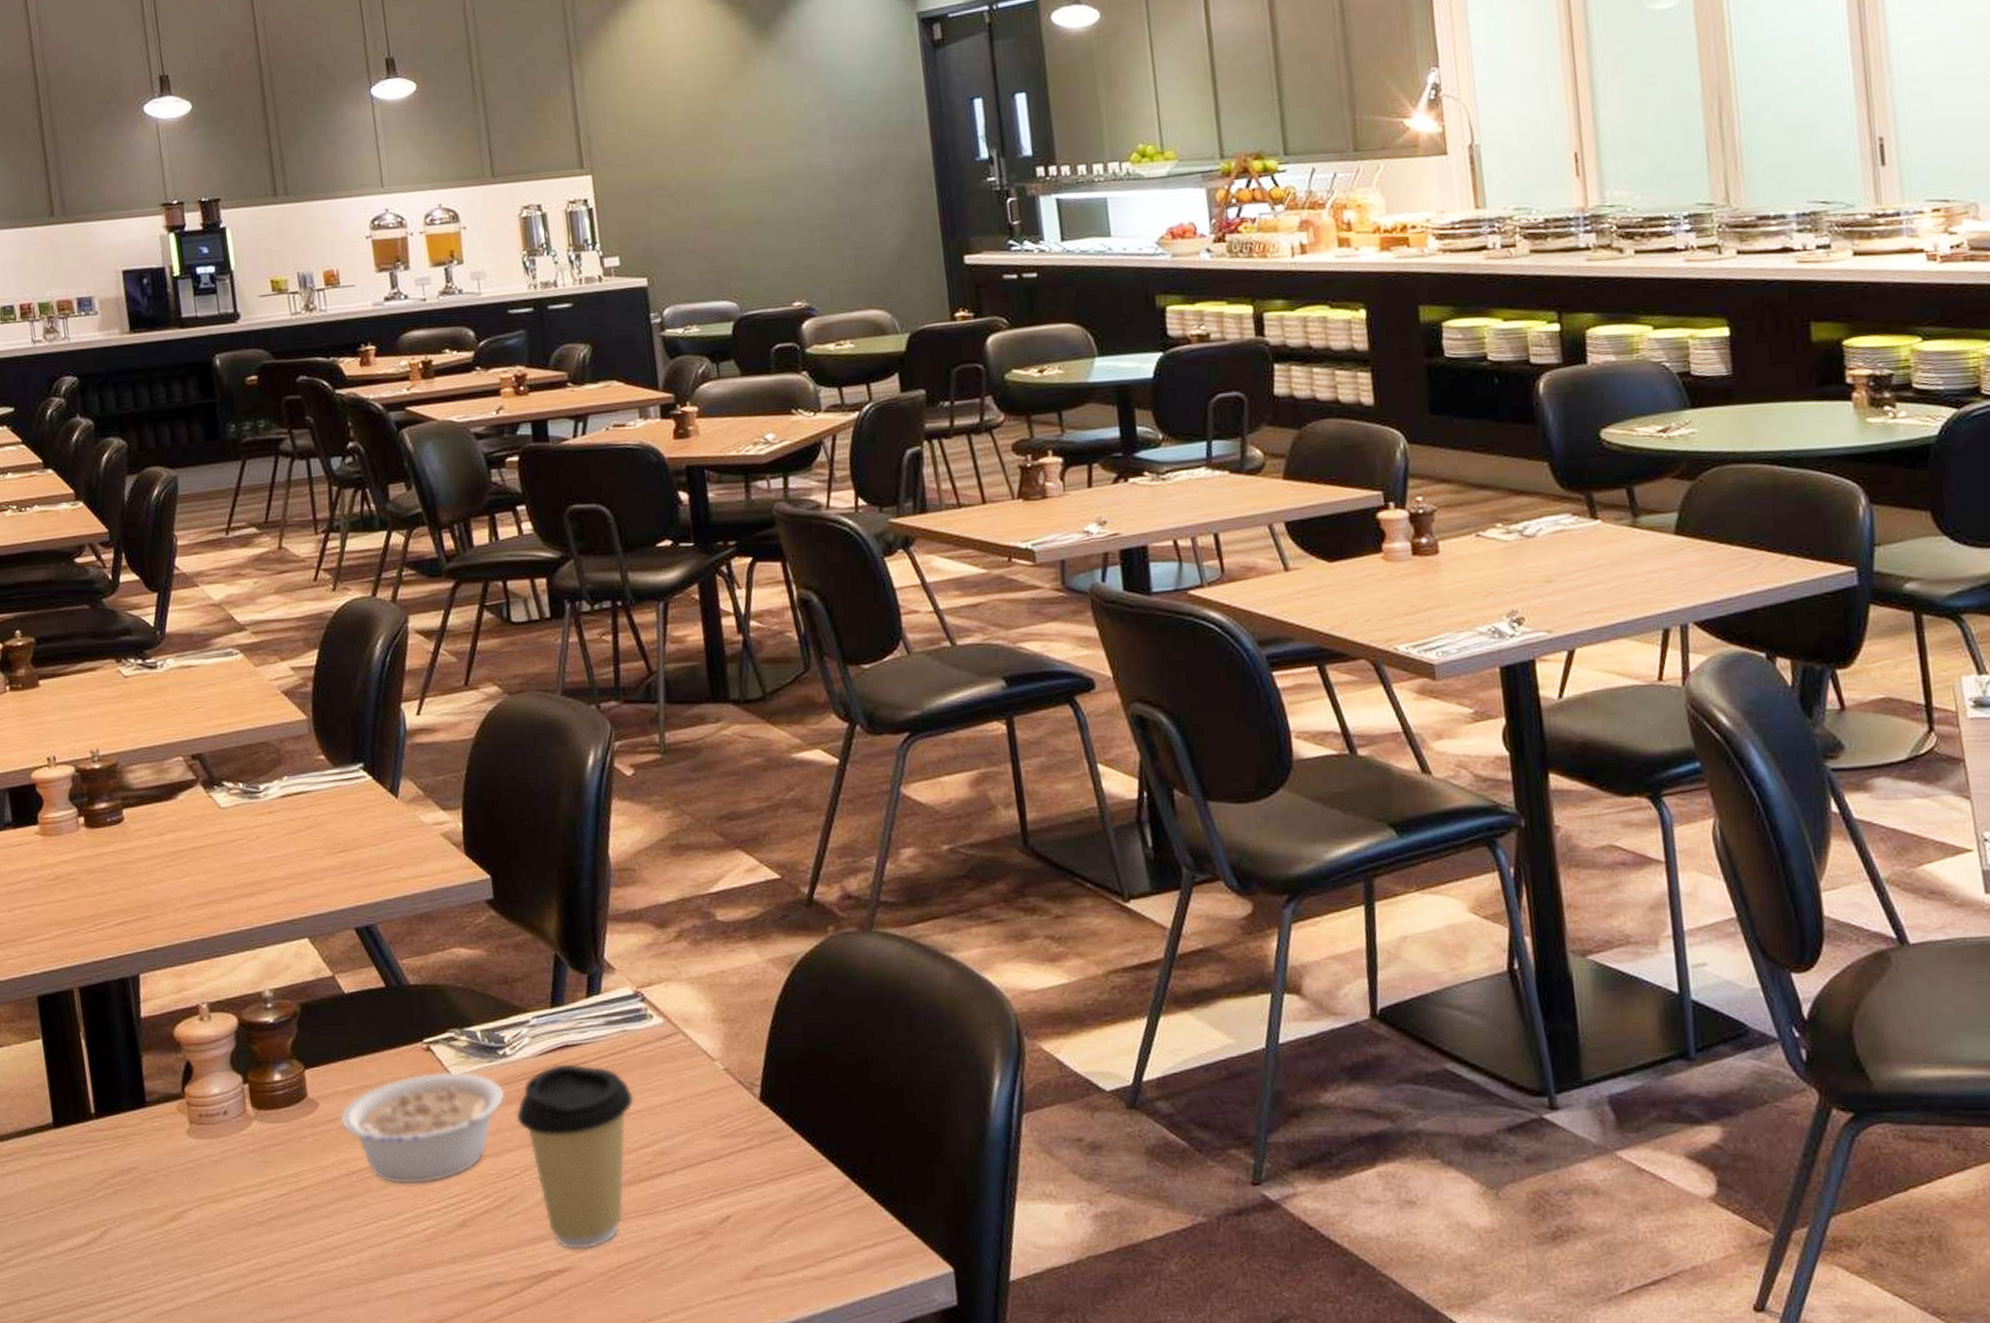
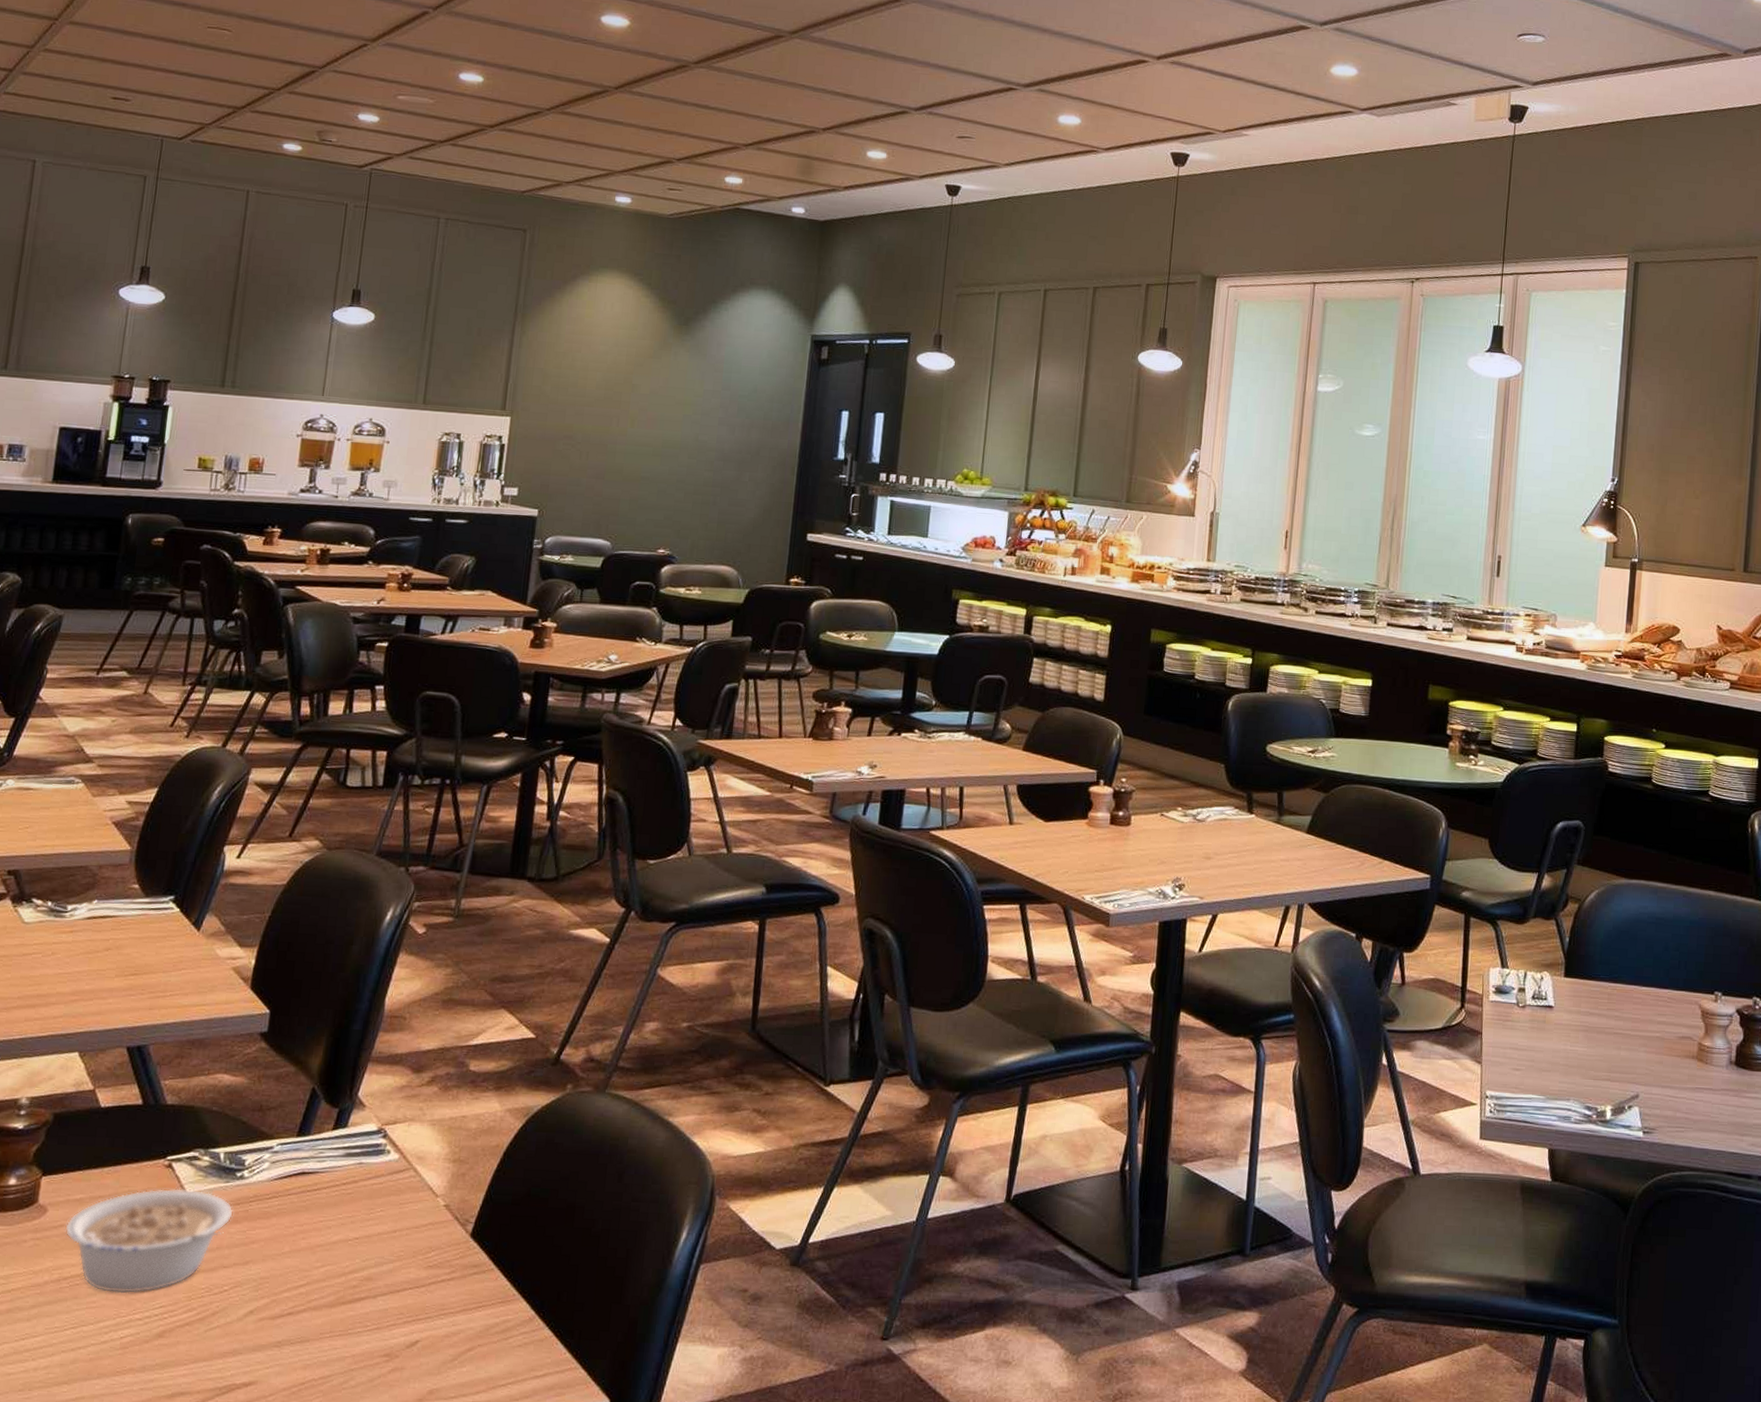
coffee cup: present [516,1063,634,1250] -> none [238,1188,355,1366]

